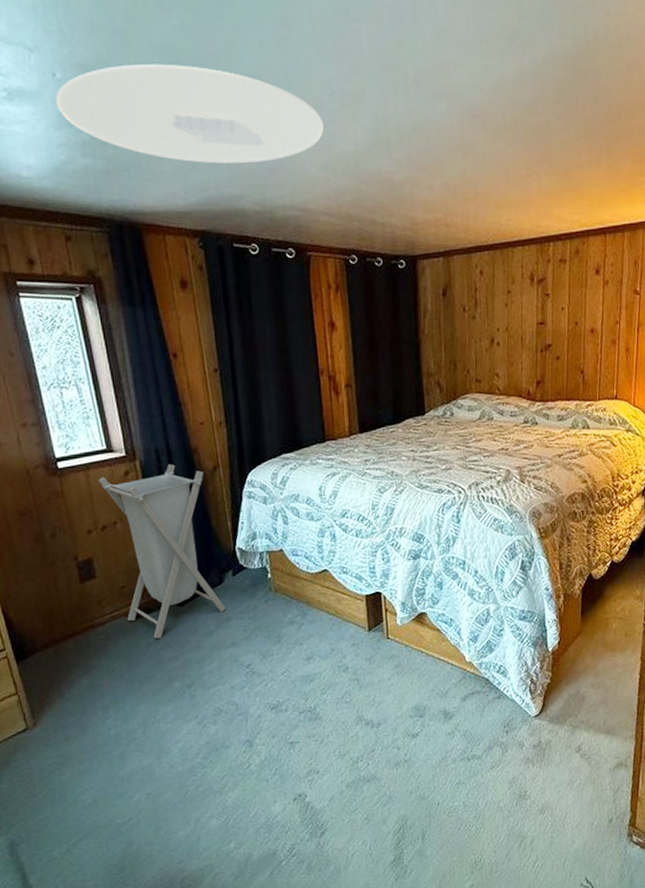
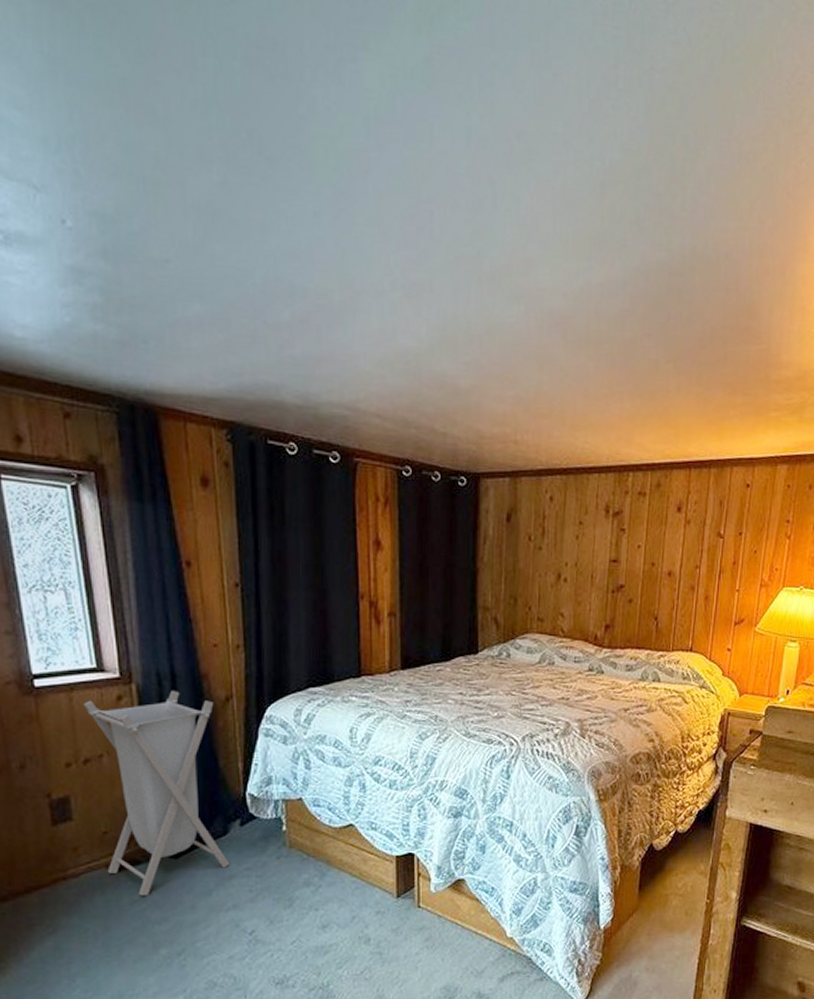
ceiling light: present [56,64,324,164] -> none [64,219,383,350]

